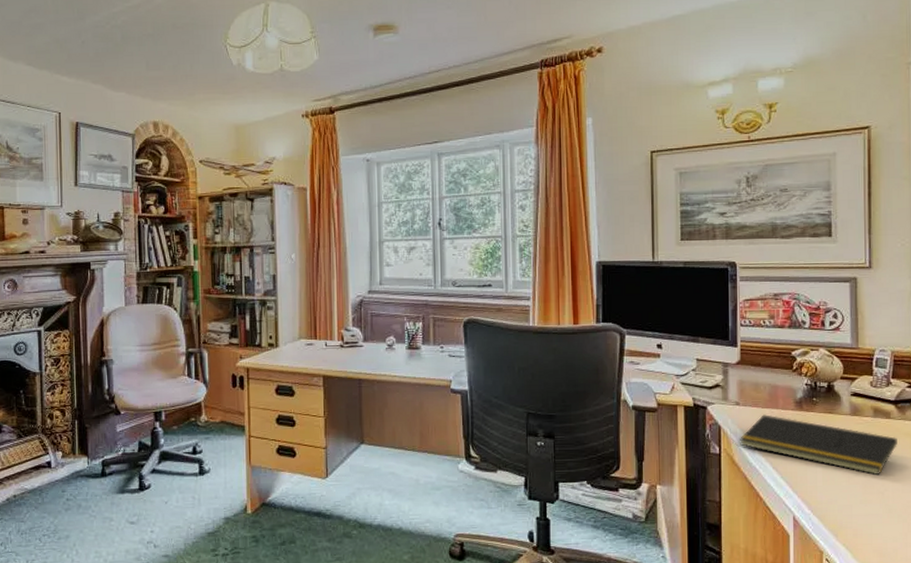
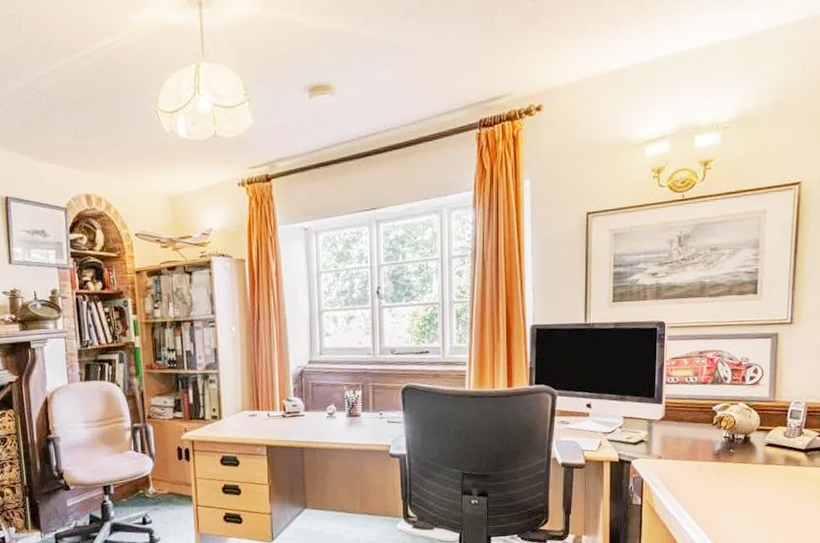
notepad: present [740,414,897,476] -> none [660,466,805,519]

